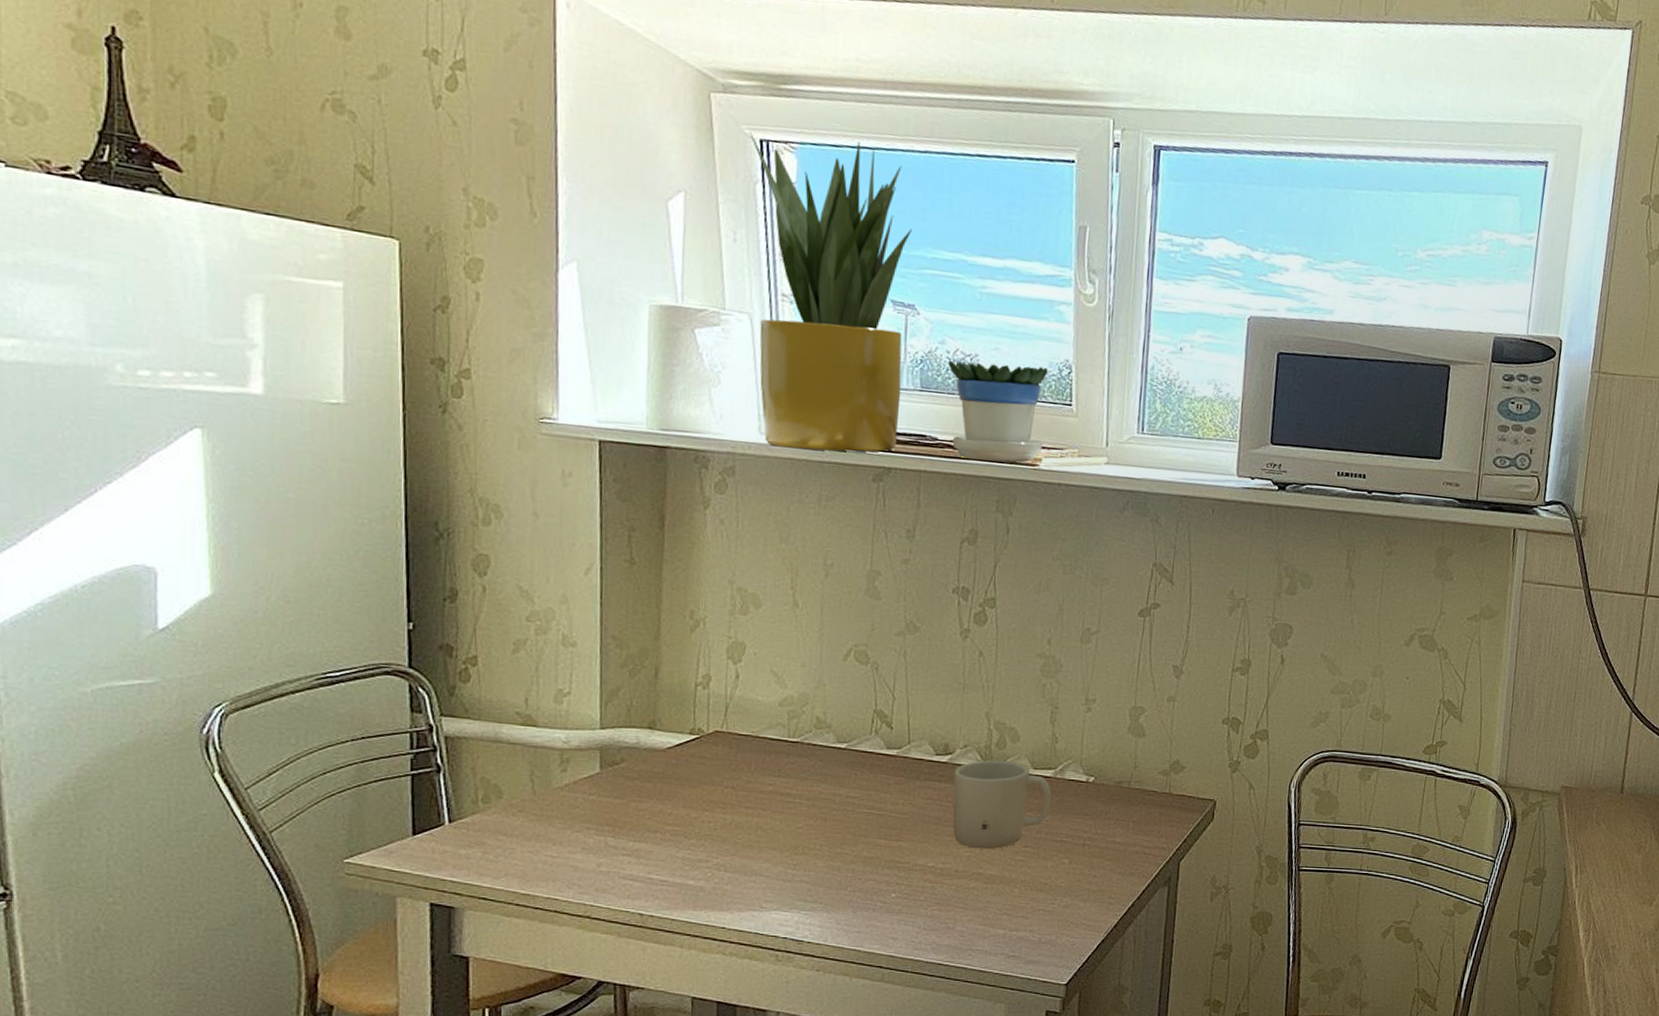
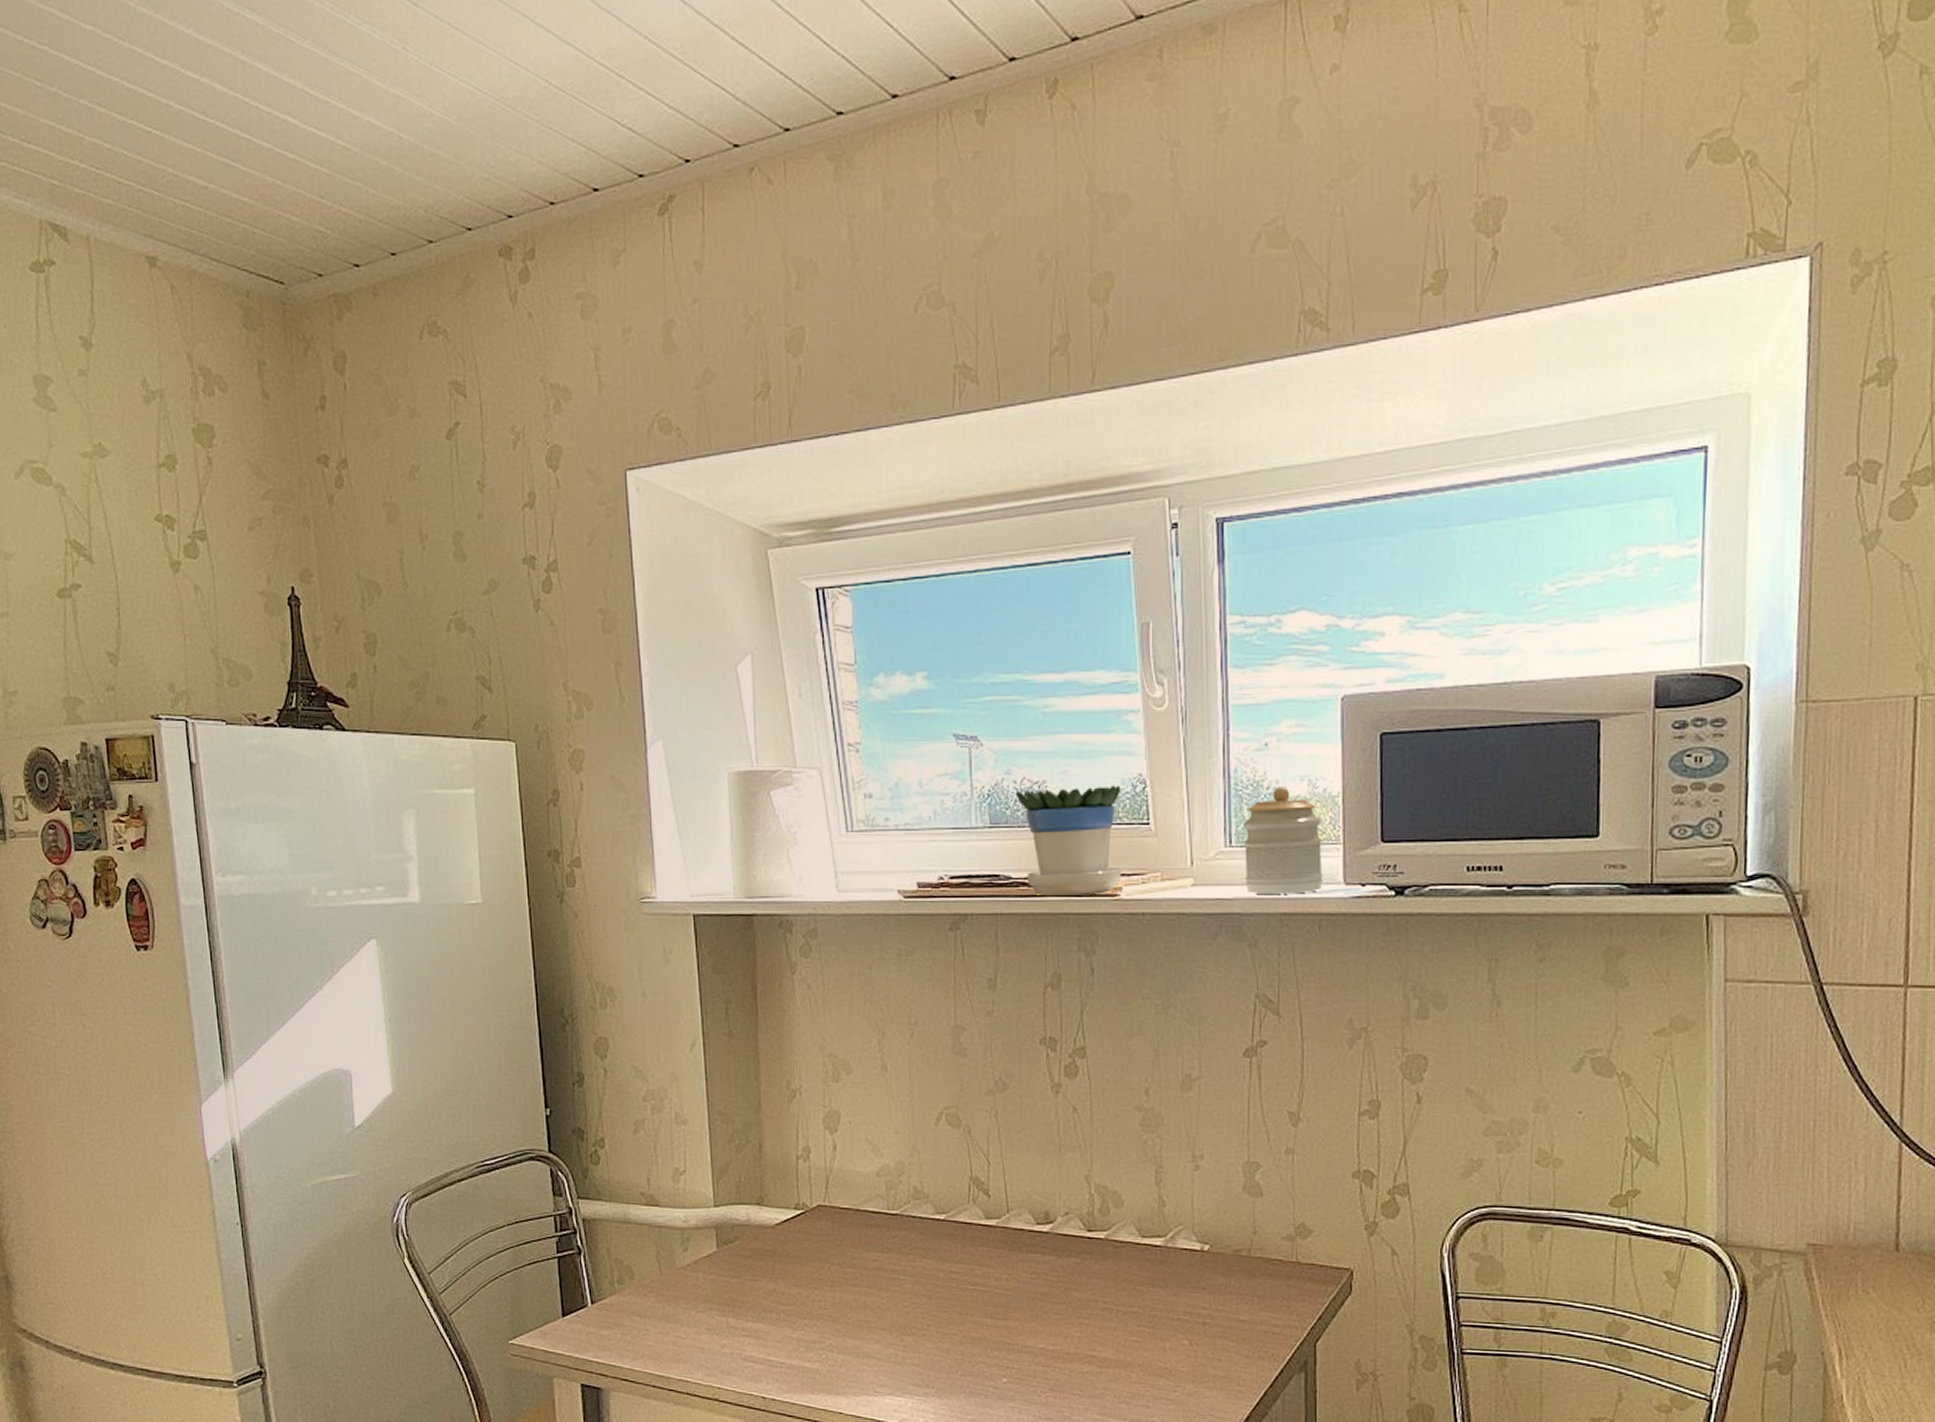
planter: present [750,132,912,452] -> none [806,572,971,903]
mug: present [952,760,1052,850] -> none [1057,1228,1164,1329]
jar: none [1153,386,1222,481] -> present [1243,786,1323,894]

